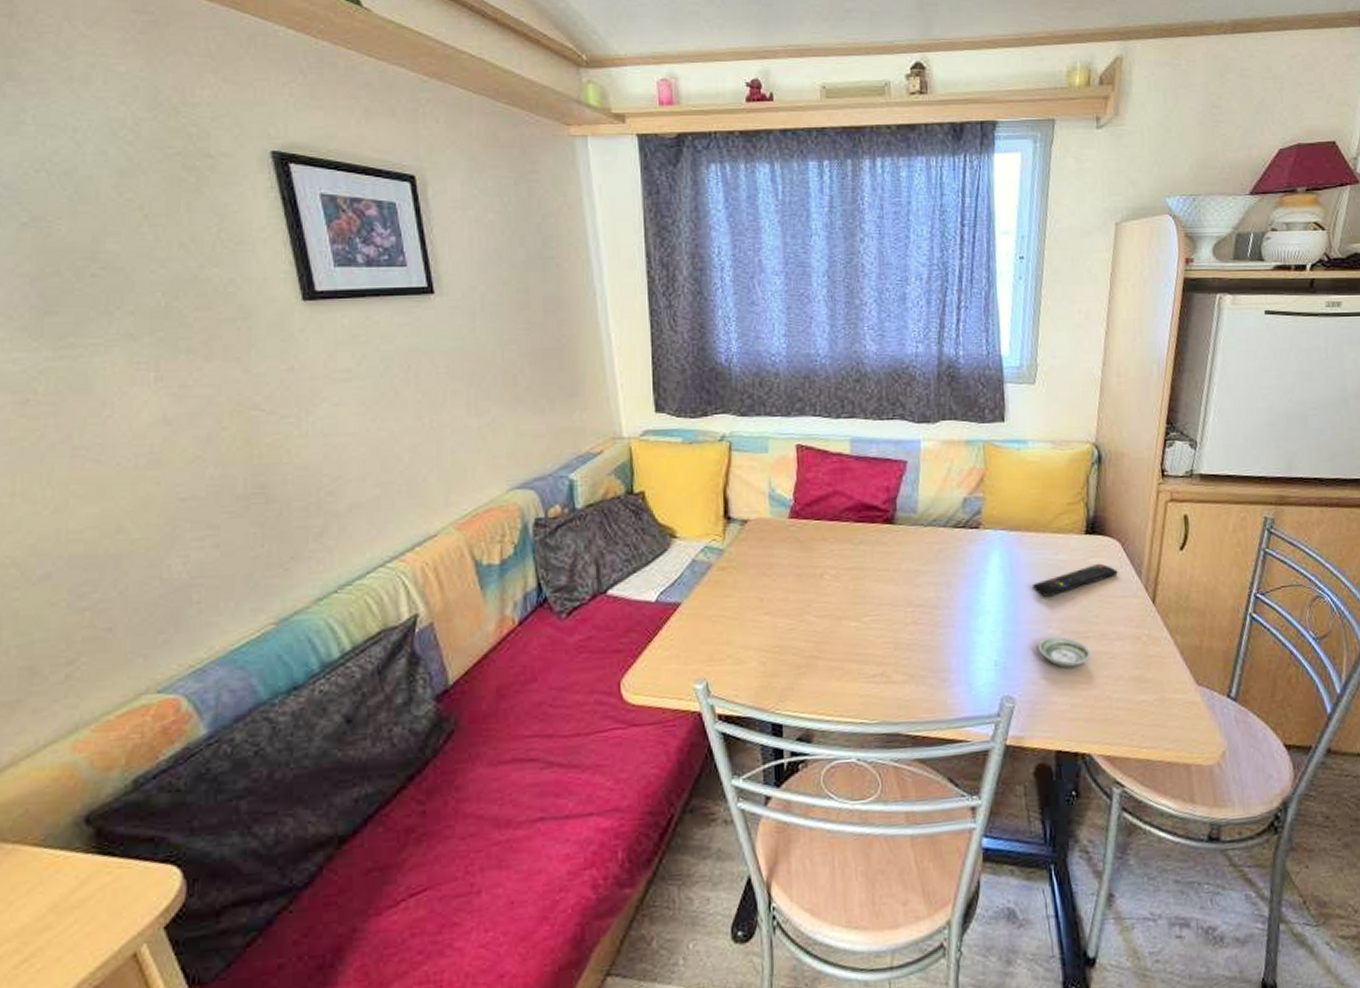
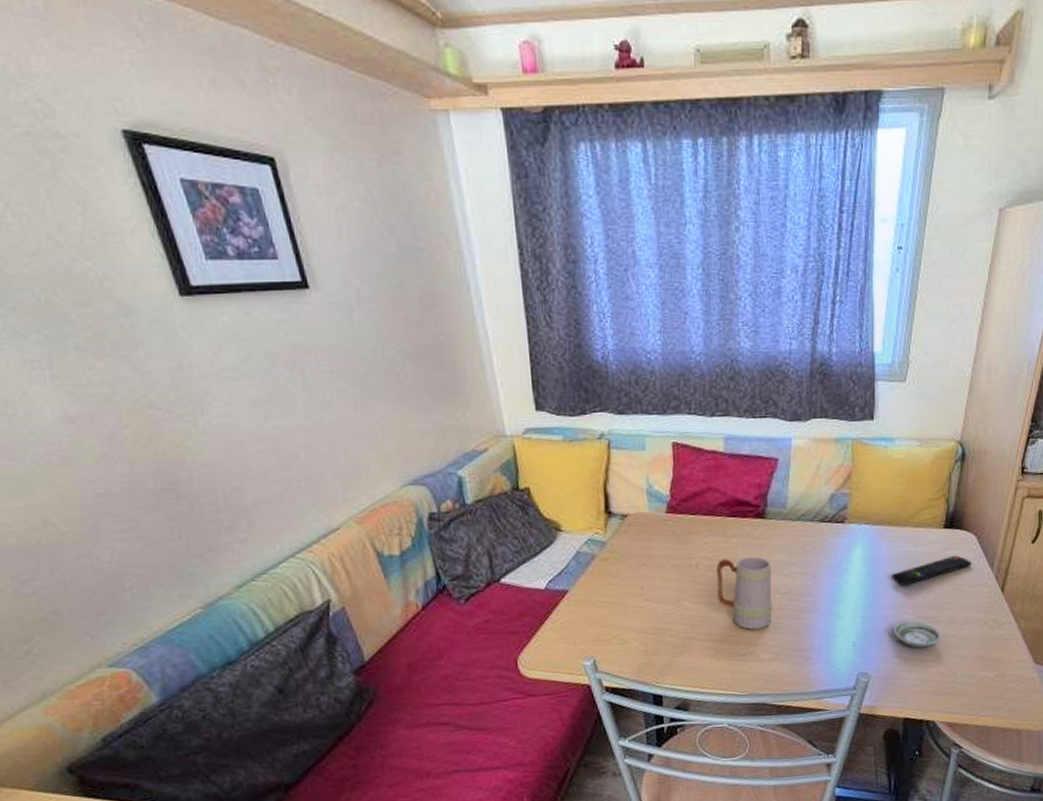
mug: none [843,565,905,647] -> present [716,556,773,630]

